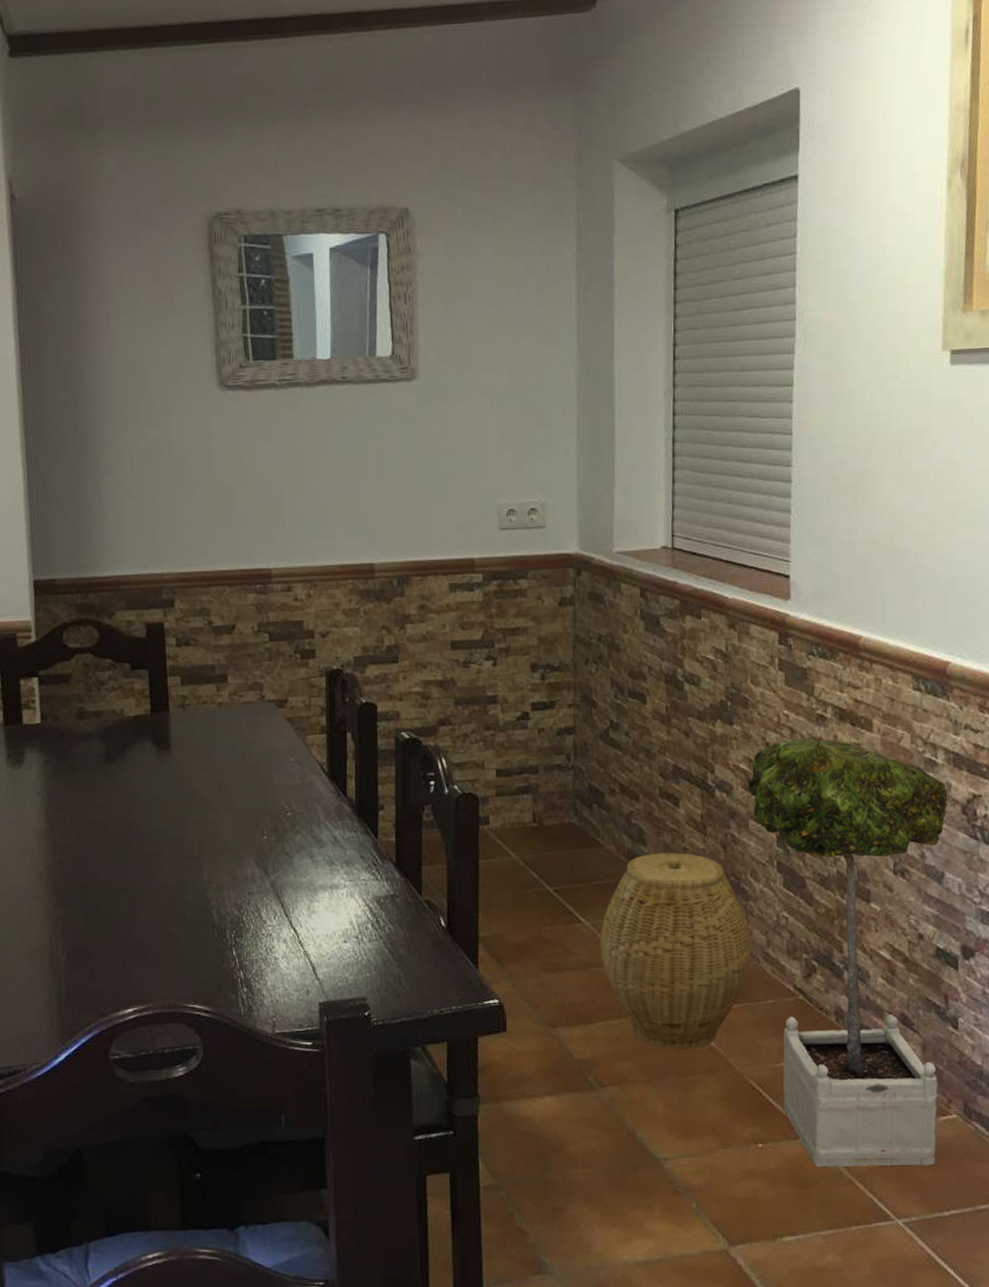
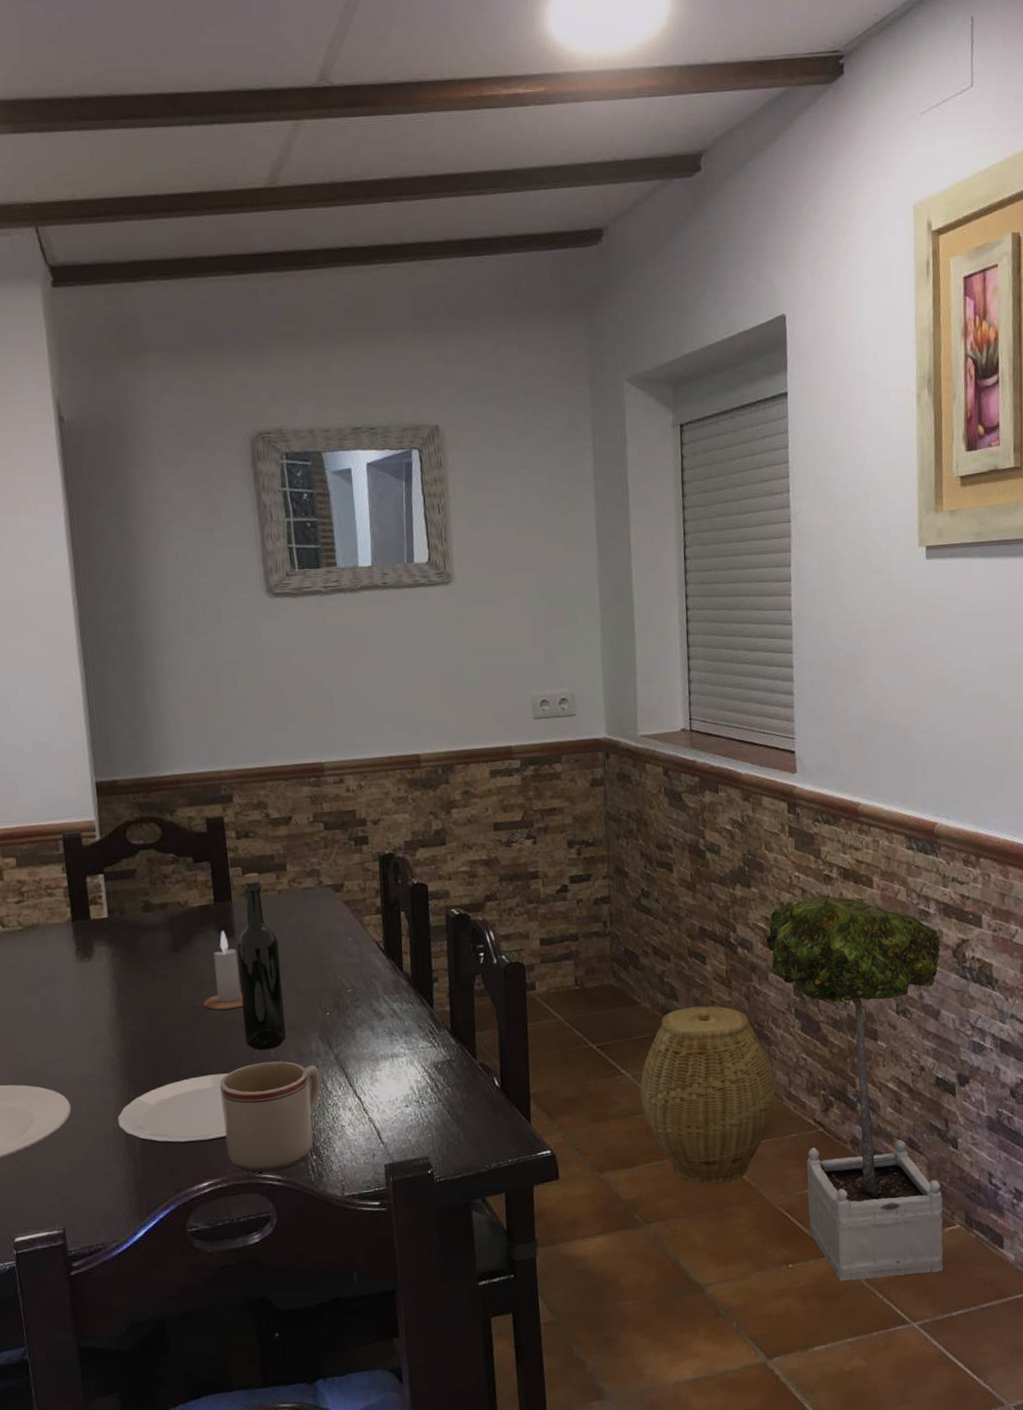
plate: none [42,894,159,966] -> present [117,1073,229,1144]
candle: none [135,742,177,827] -> present [203,930,243,1010]
mug: none [148,884,255,1003] -> present [219,1061,321,1173]
wine bottle: none [172,683,220,873] -> present [236,872,286,1050]

